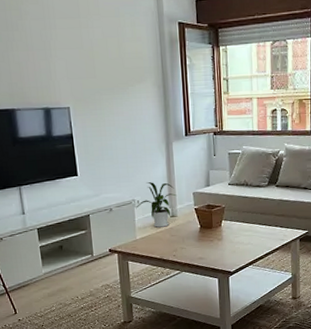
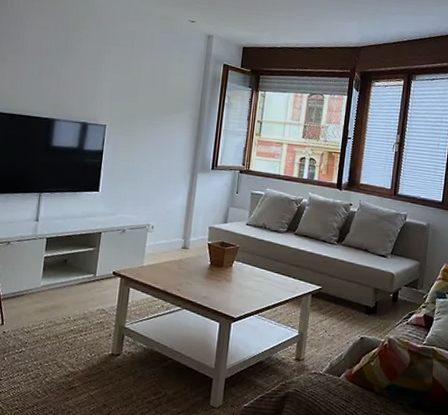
house plant: present [136,182,177,228] -> none [149,209,192,258]

